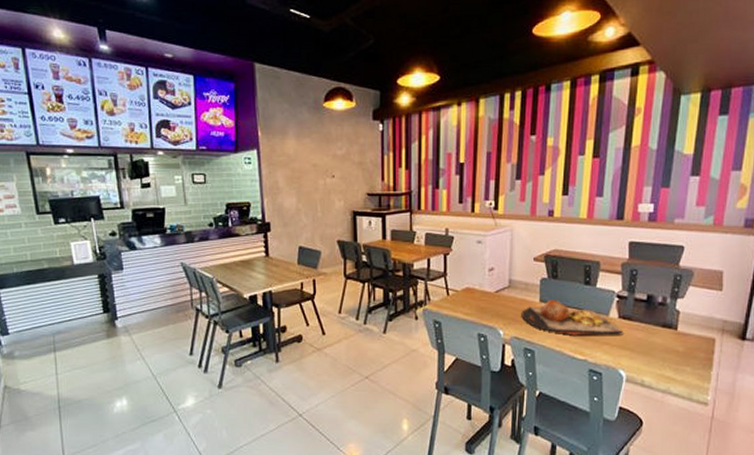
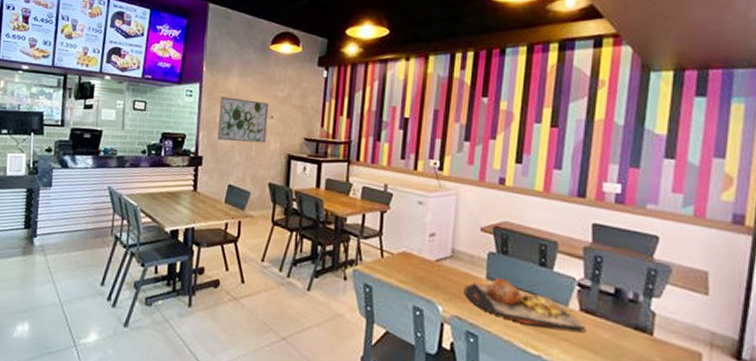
wall art: none [280,160,330,205] -> present [217,96,269,143]

